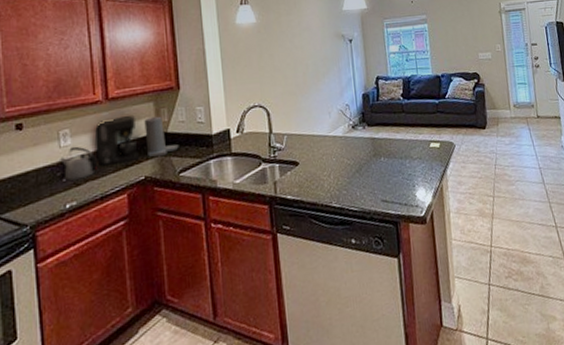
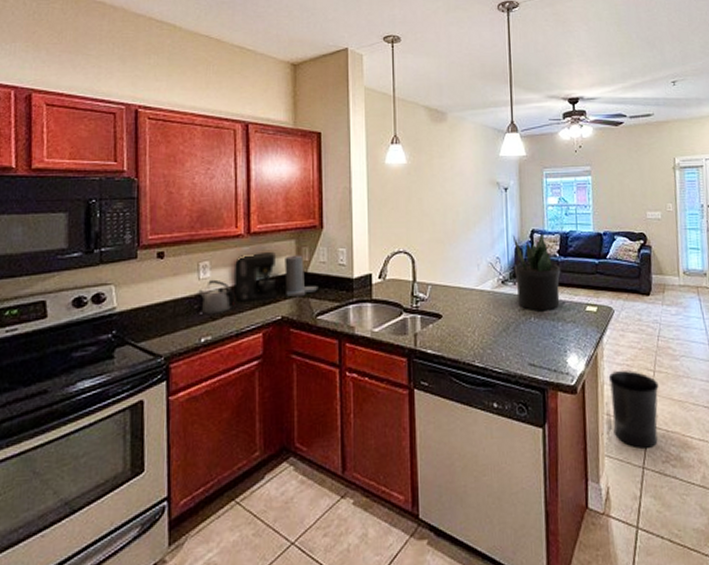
planter: none [359,80,406,151] -> present [512,234,561,311]
waste bin: none [453,198,500,268] -> present [608,370,659,449]

